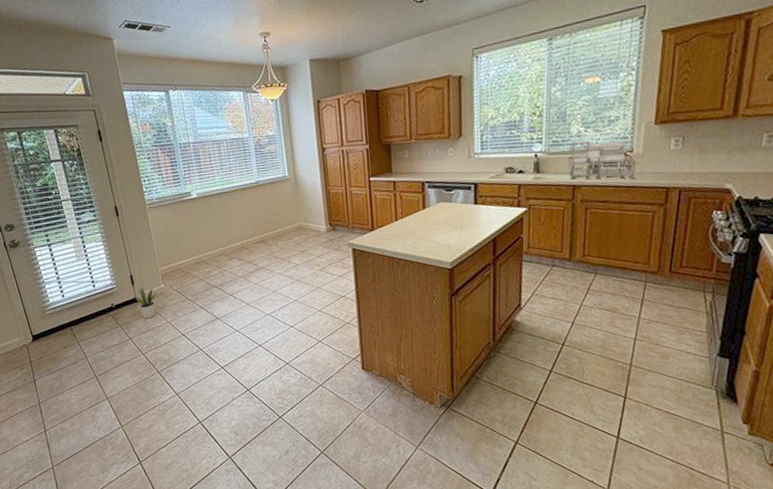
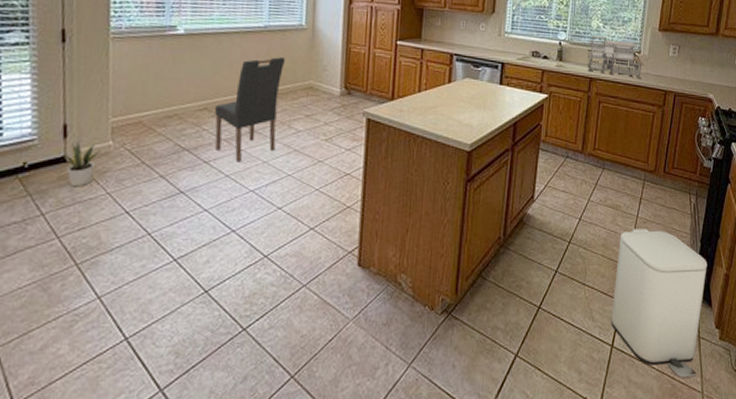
dining chair: none [230,206,281,293] -> present [215,57,286,162]
pedal bin: none [615,329,730,469] -> present [611,229,707,378]

